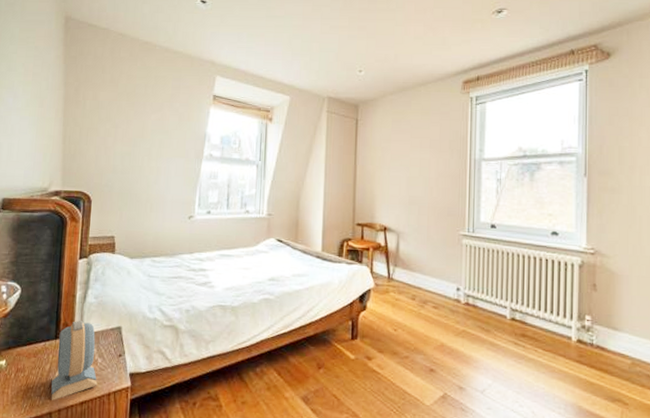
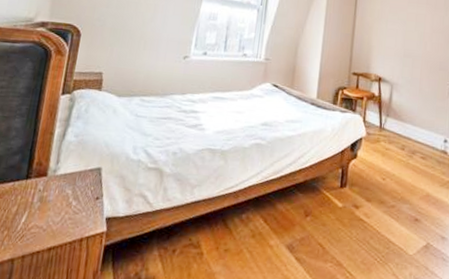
alarm clock: present [51,320,98,400] -> none [14,159,72,246]

